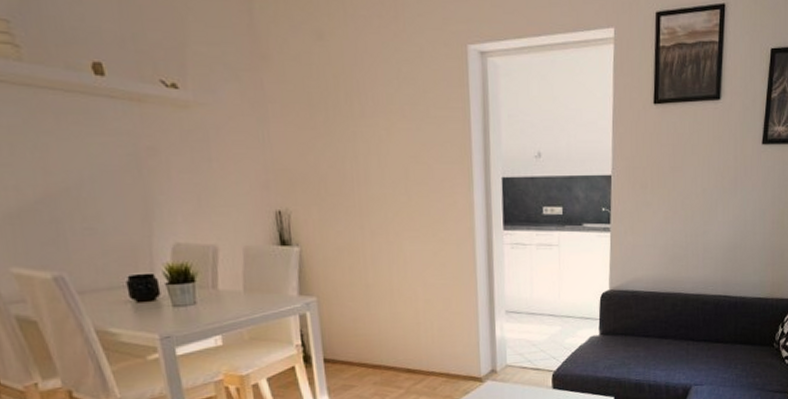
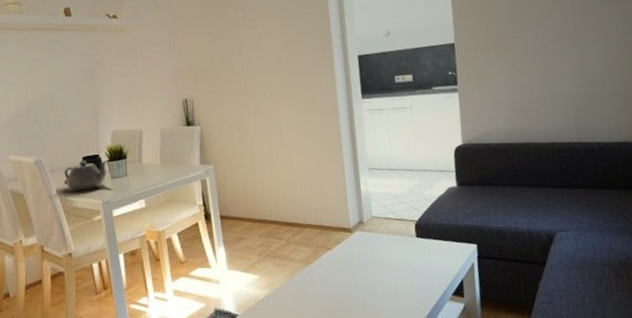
teapot: none [100,281,167,320] -> present [63,159,108,191]

